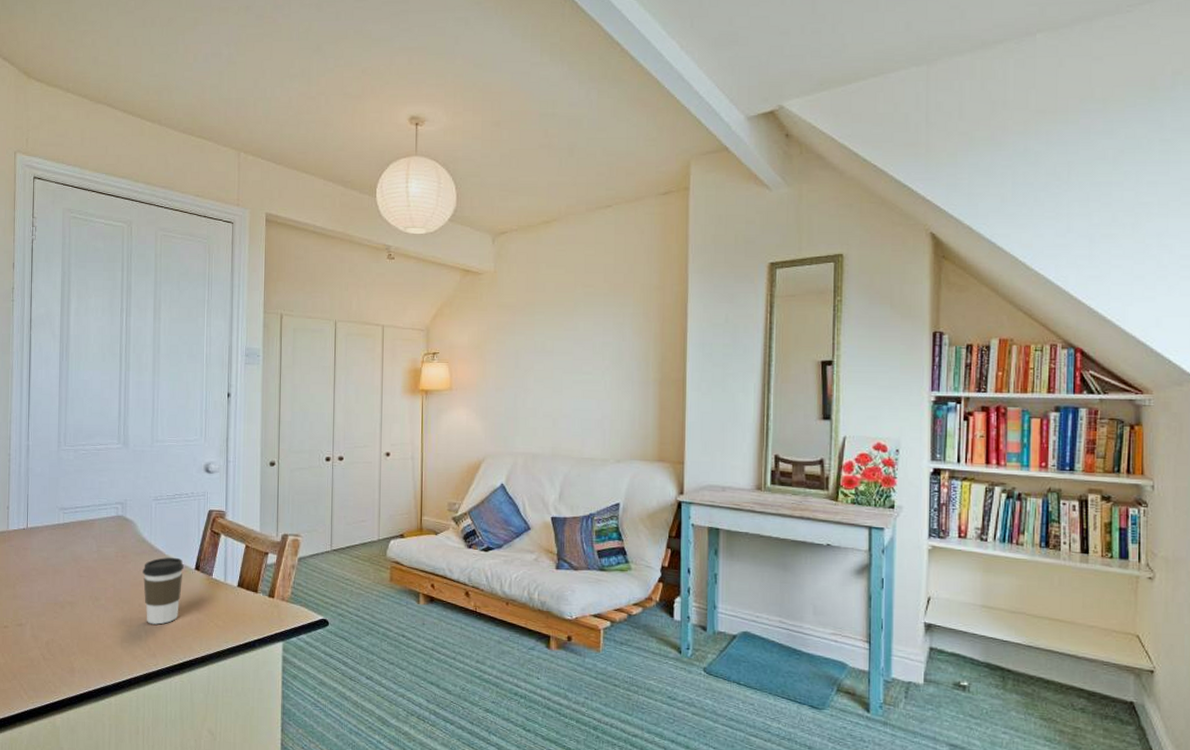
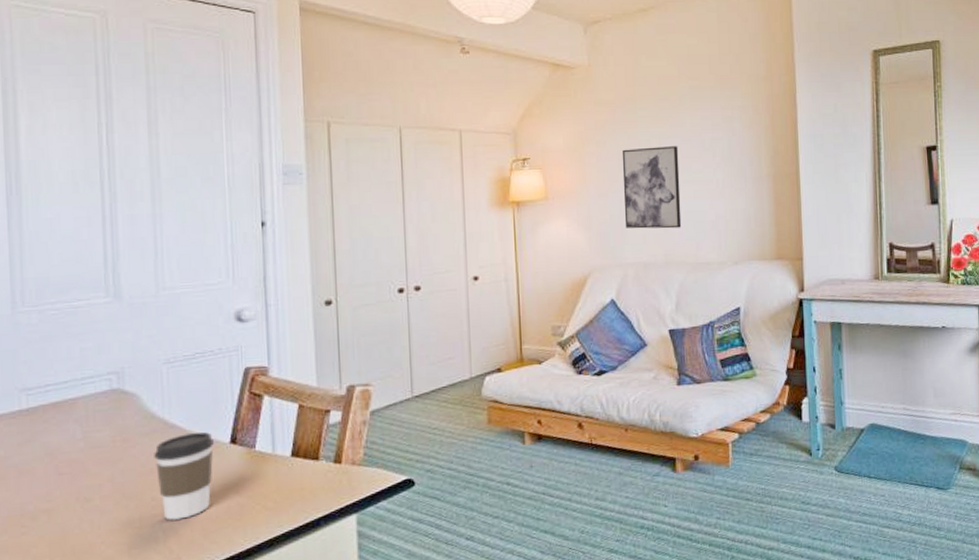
wall art: none [517,348,571,424] -> present [622,146,682,229]

